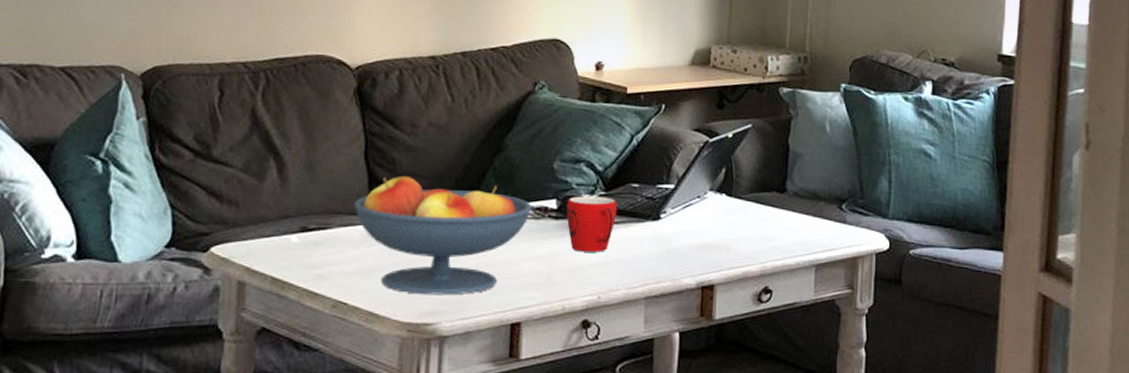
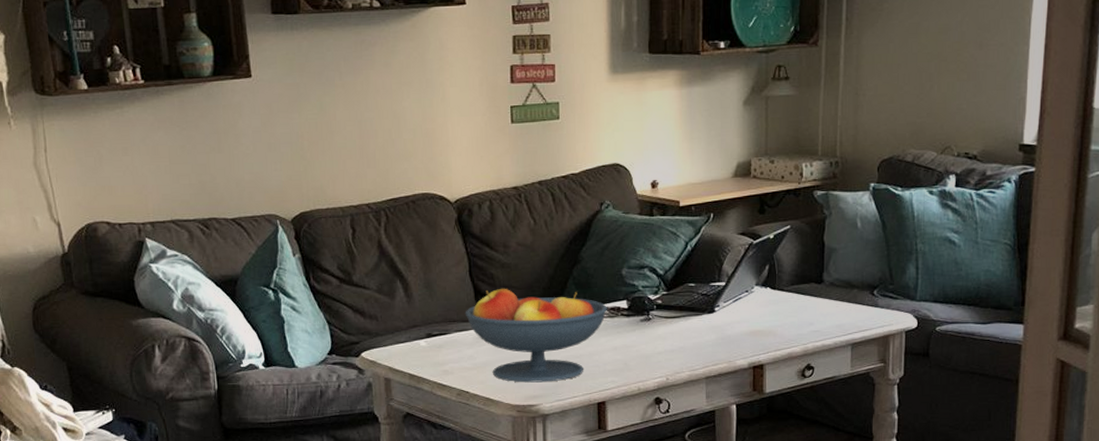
mug: present [566,196,617,252] -> none [635,296,677,343]

